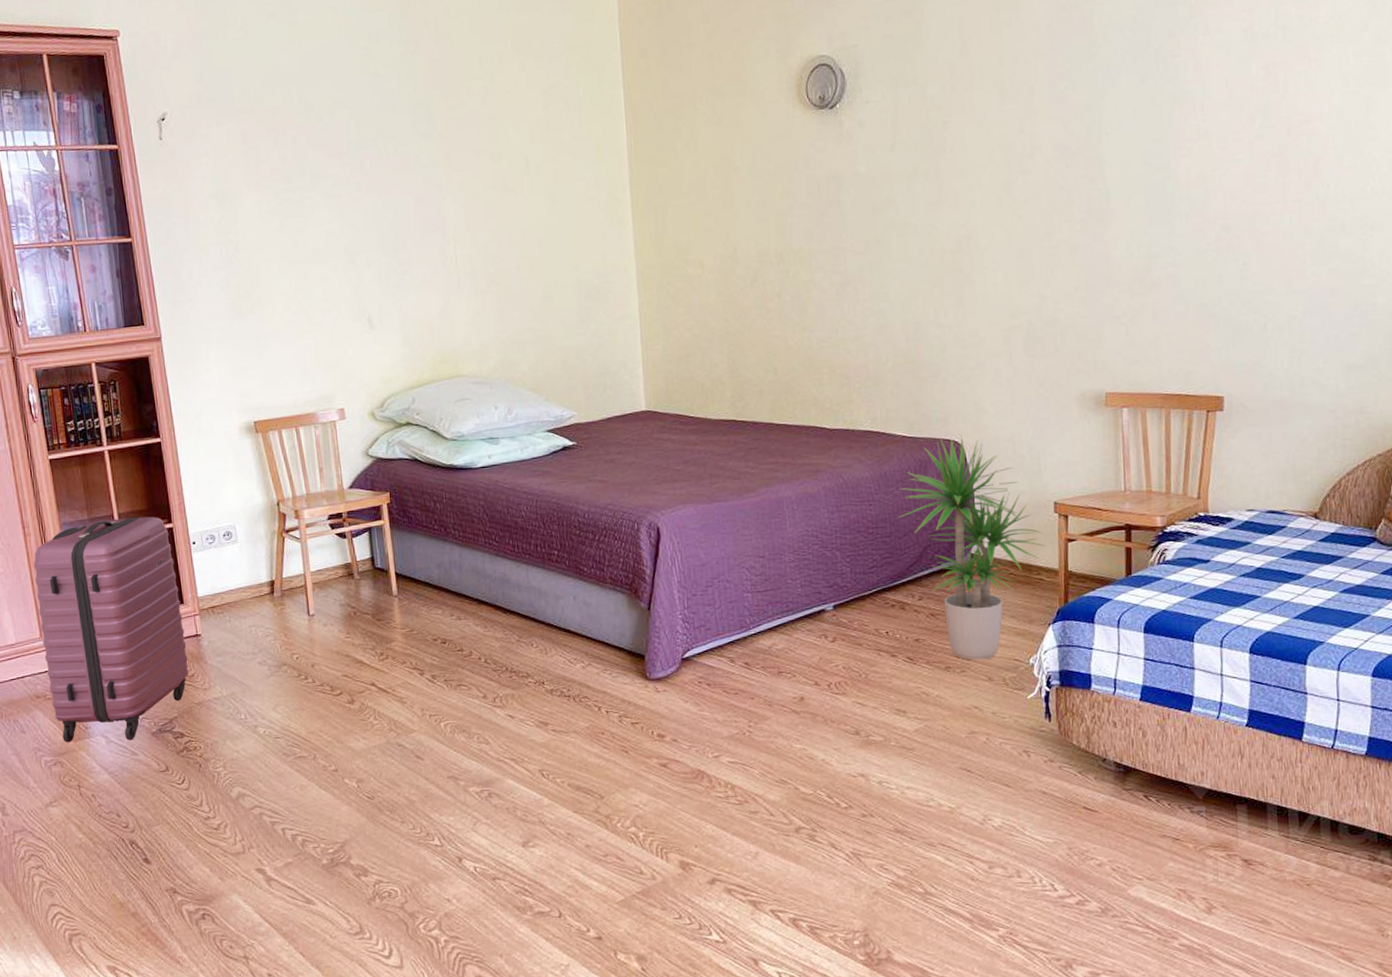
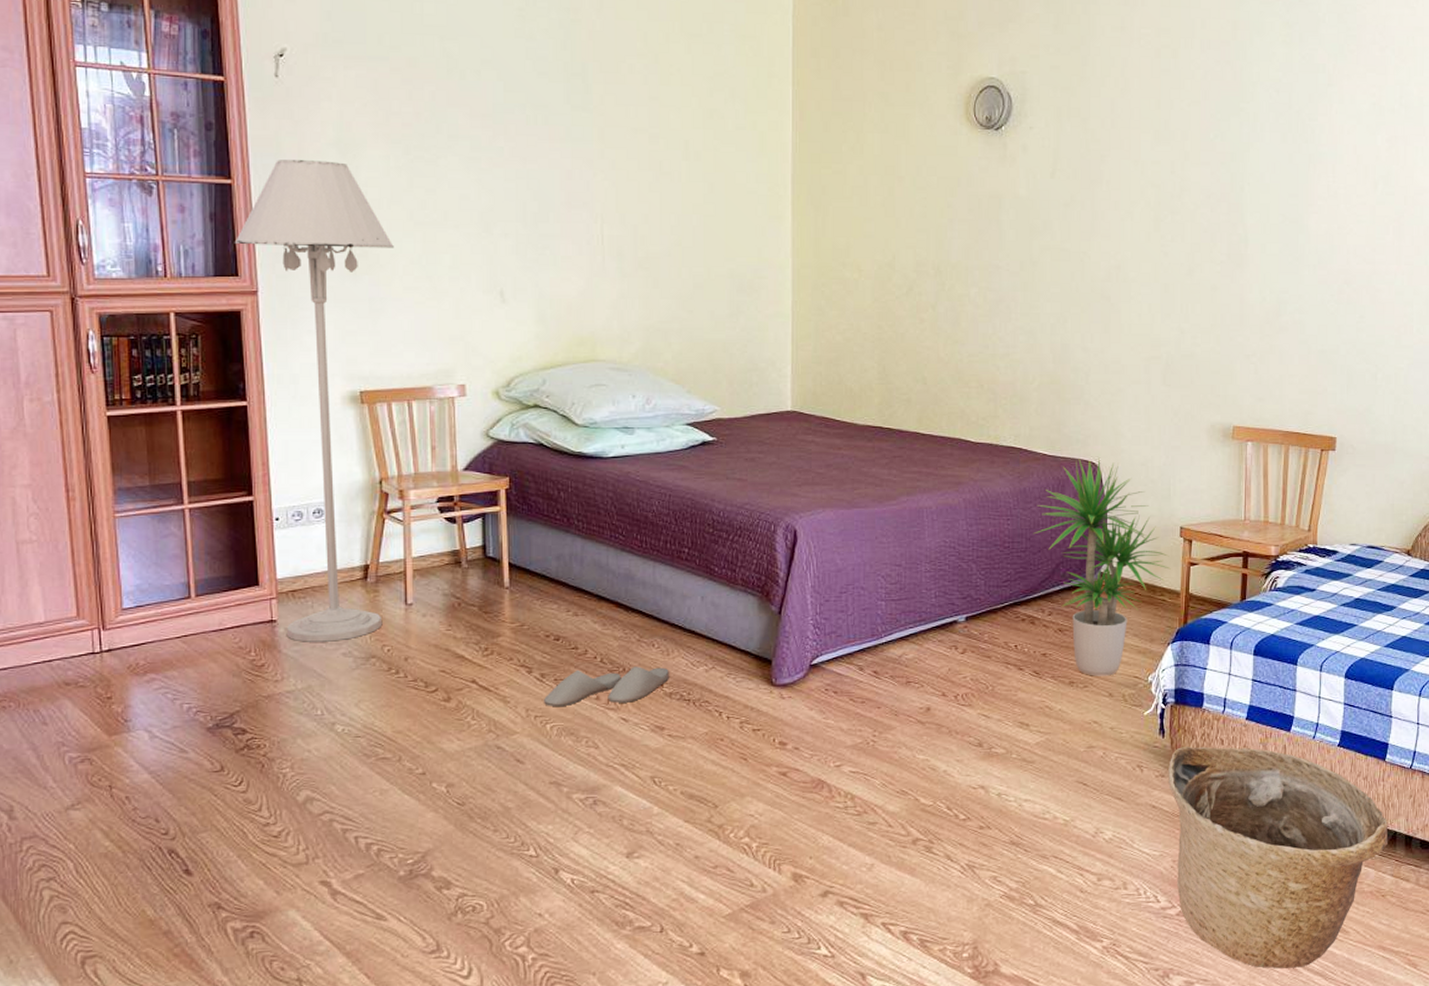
suitcase: present [33,516,189,743] -> none [76,487,259,737]
floor lamp: none [138,212,290,653] -> present [234,160,394,642]
slippers: none [435,665,549,706] -> present [543,666,669,707]
basket: none [1056,729,1311,961] -> present [1167,746,1389,969]

